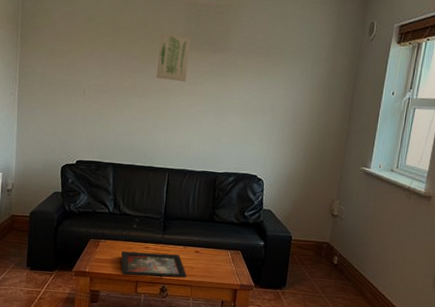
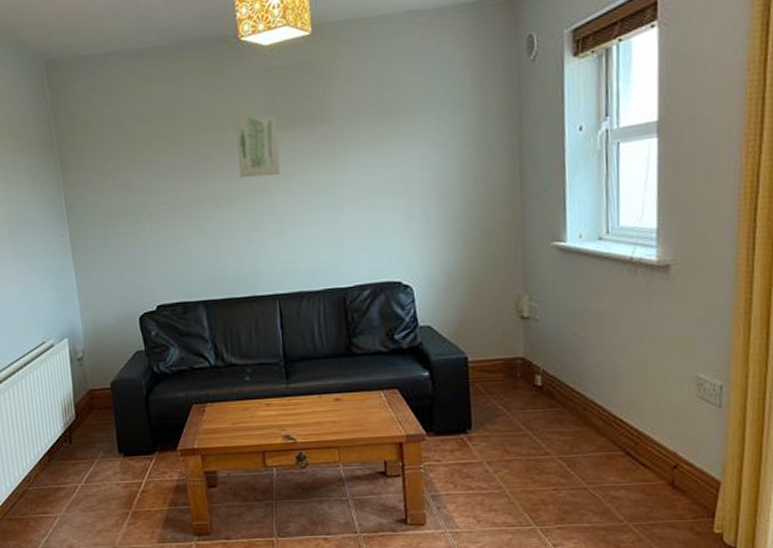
decorative tray: present [121,251,187,278] -> none [236,406,329,446]

